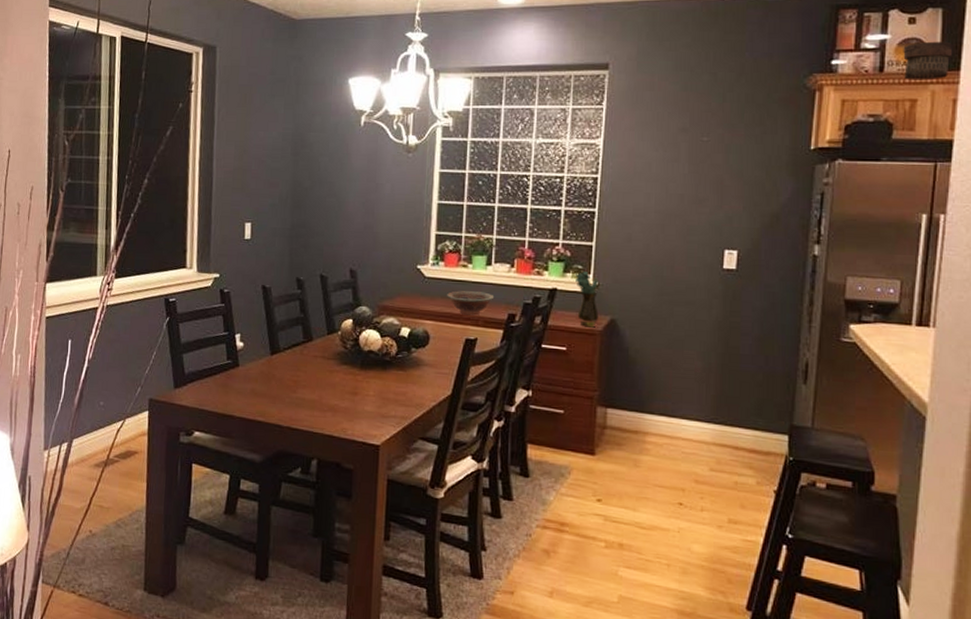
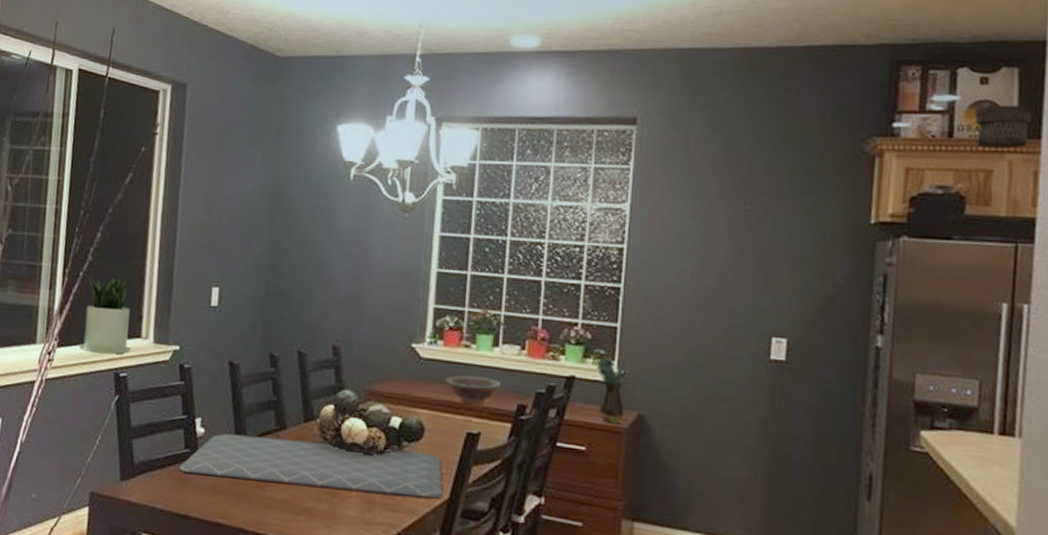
planter: none [133,214,178,283] -> present [79,273,131,355]
placemat: none [223,346,447,395] -> present [179,433,444,499]

